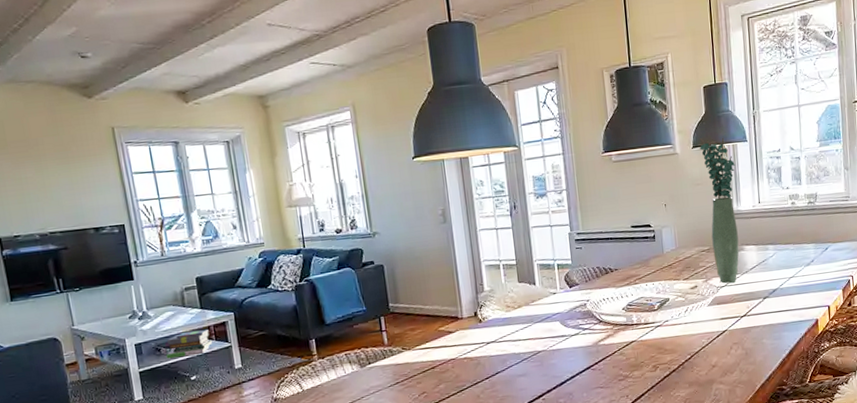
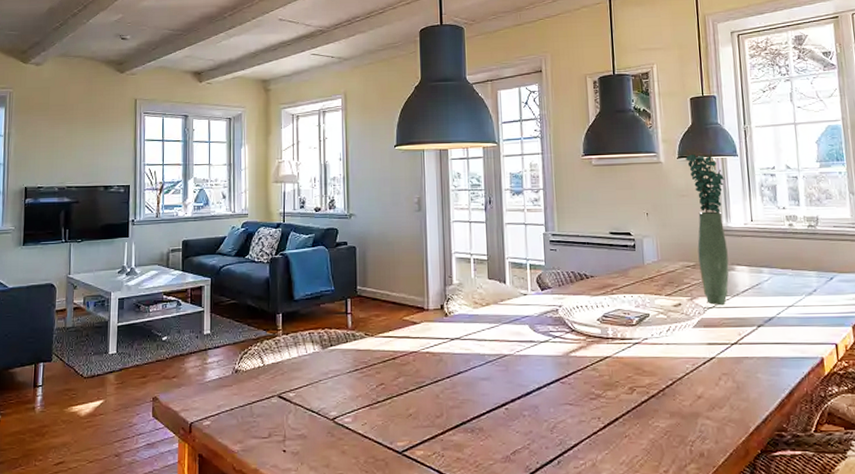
books: present [166,329,212,359] -> none [144,291,187,317]

